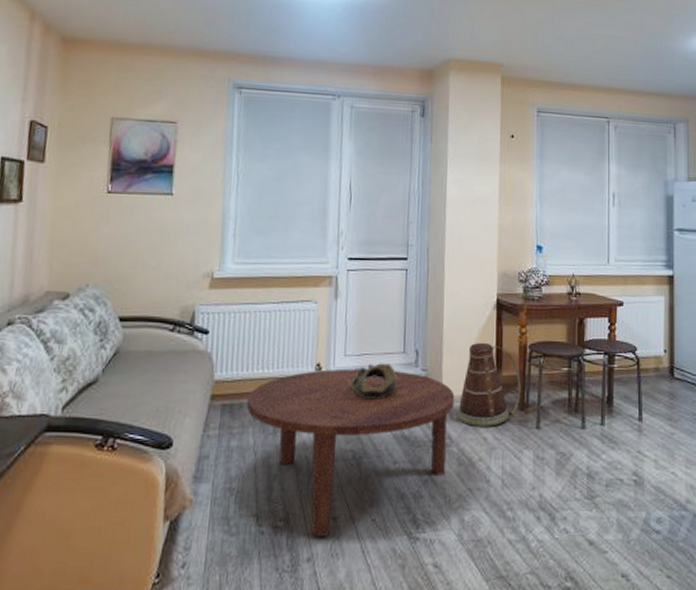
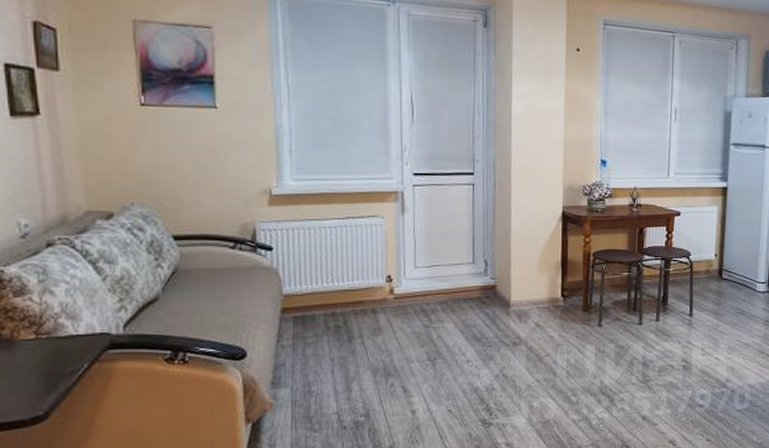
coffee table: present [246,368,455,537] -> none [318,279,523,428]
decorative bowl: present [348,363,398,400] -> none [420,273,469,307]
basket: present [457,342,521,426] -> none [525,251,585,327]

